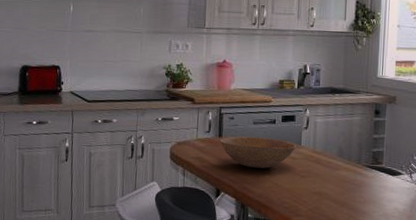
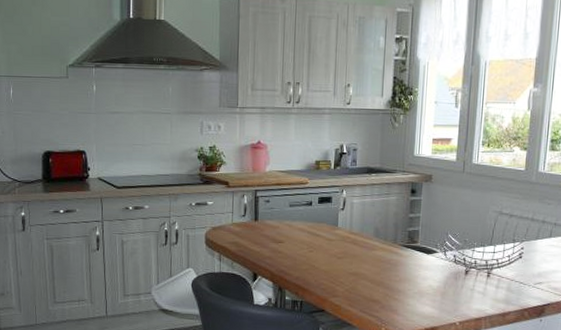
bowl: present [220,136,297,169] -> none [256,219,333,251]

